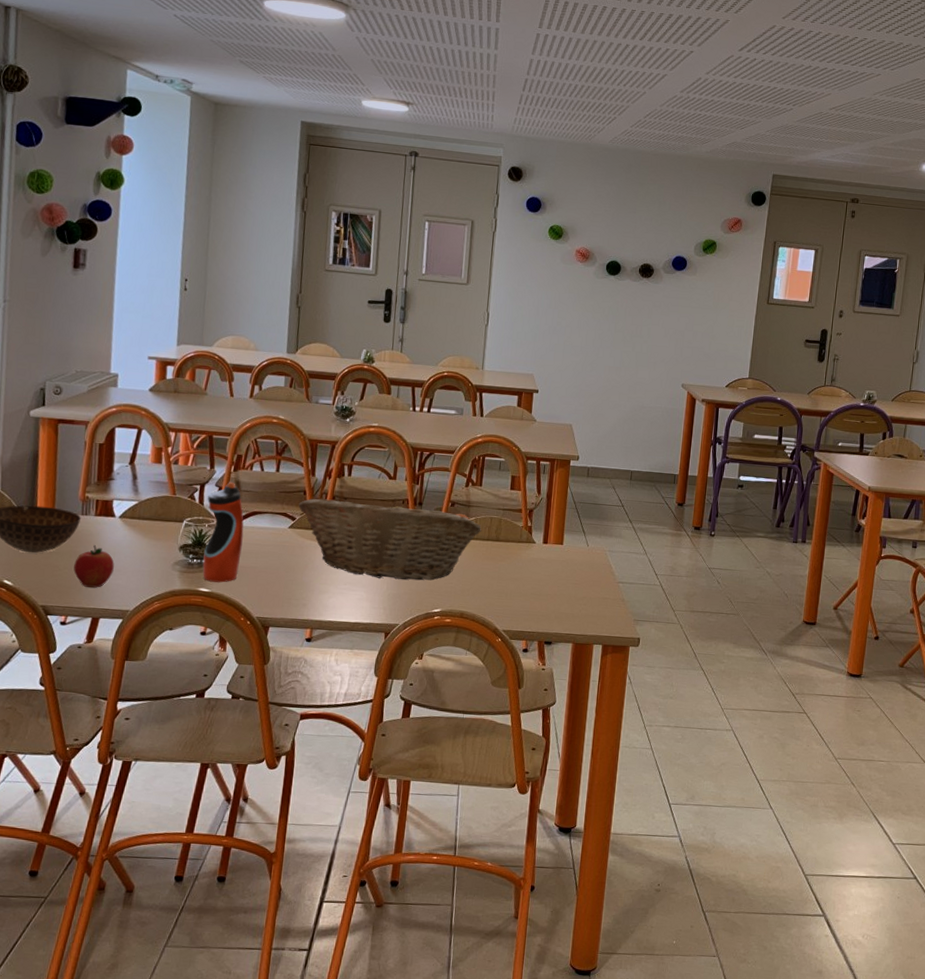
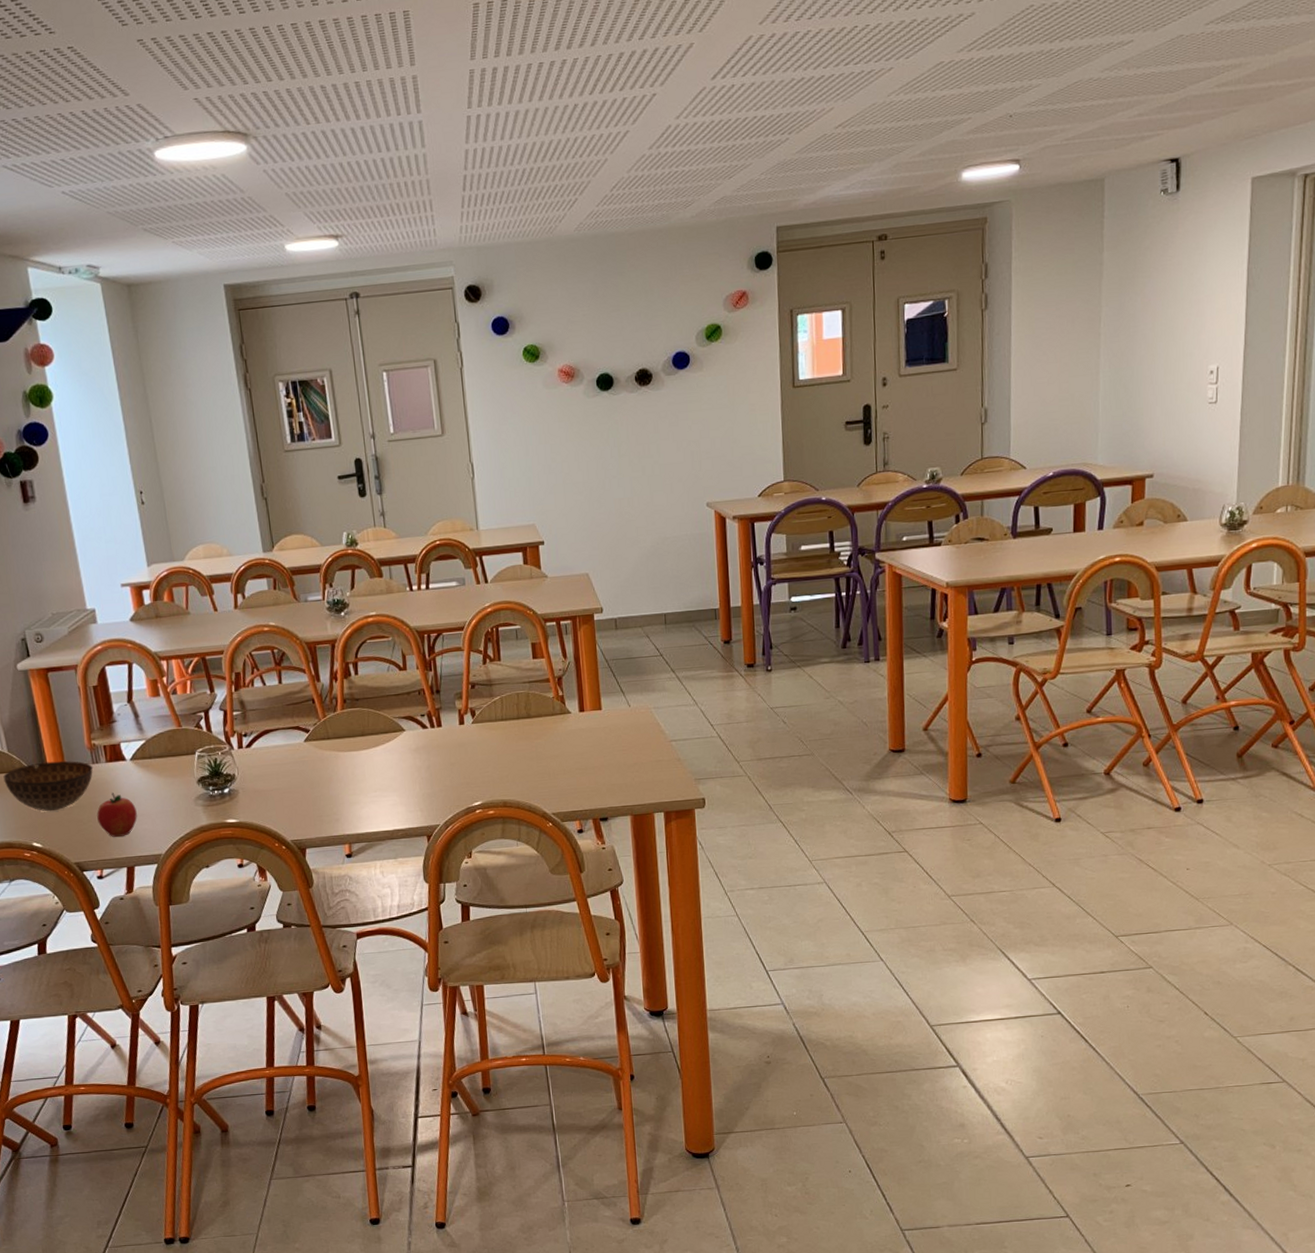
water bottle: present [202,481,244,583] -> none [214,702,263,812]
fruit basket: present [298,498,482,581] -> none [309,690,510,779]

